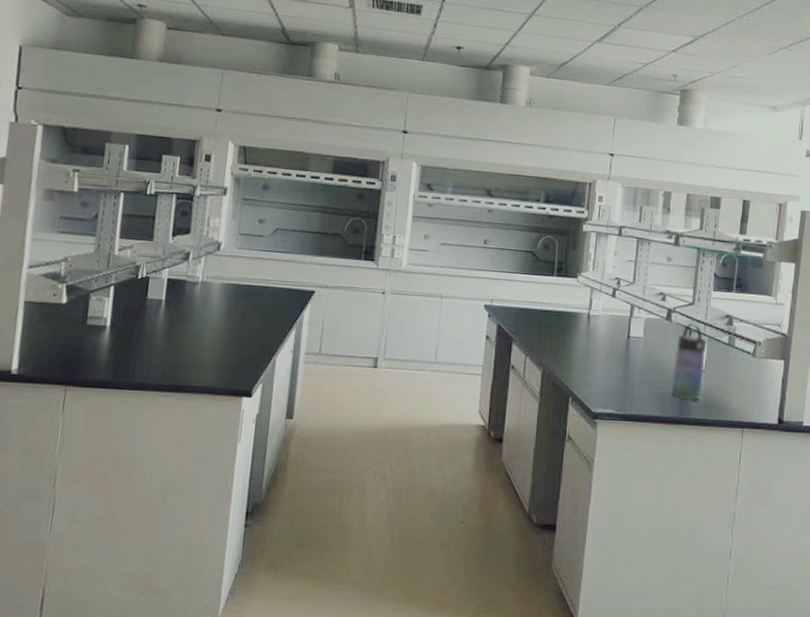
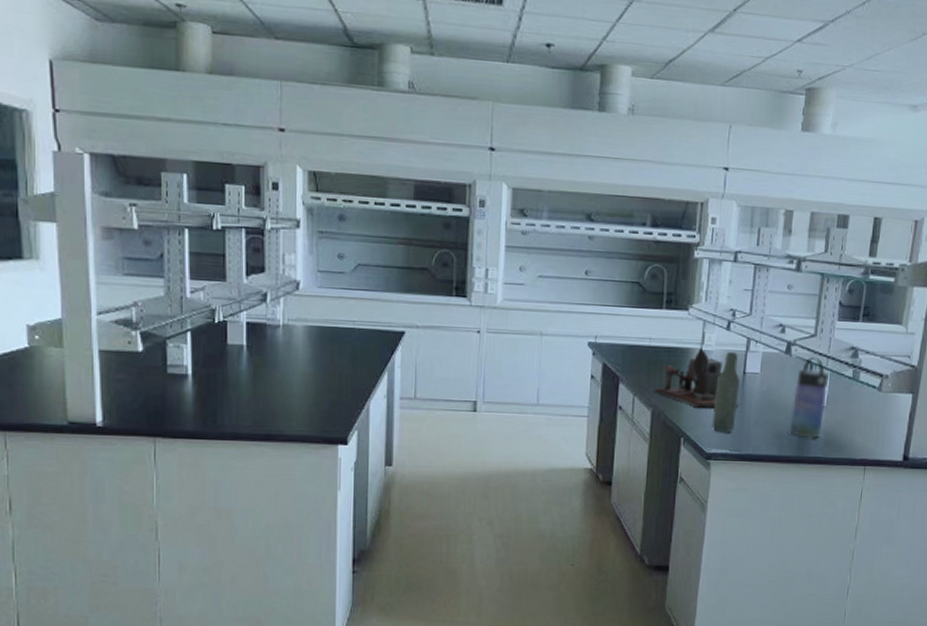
desk organizer: none [545,313,624,370] -> present [654,348,740,408]
bottle: none [598,316,625,394] -> present [712,351,740,433]

